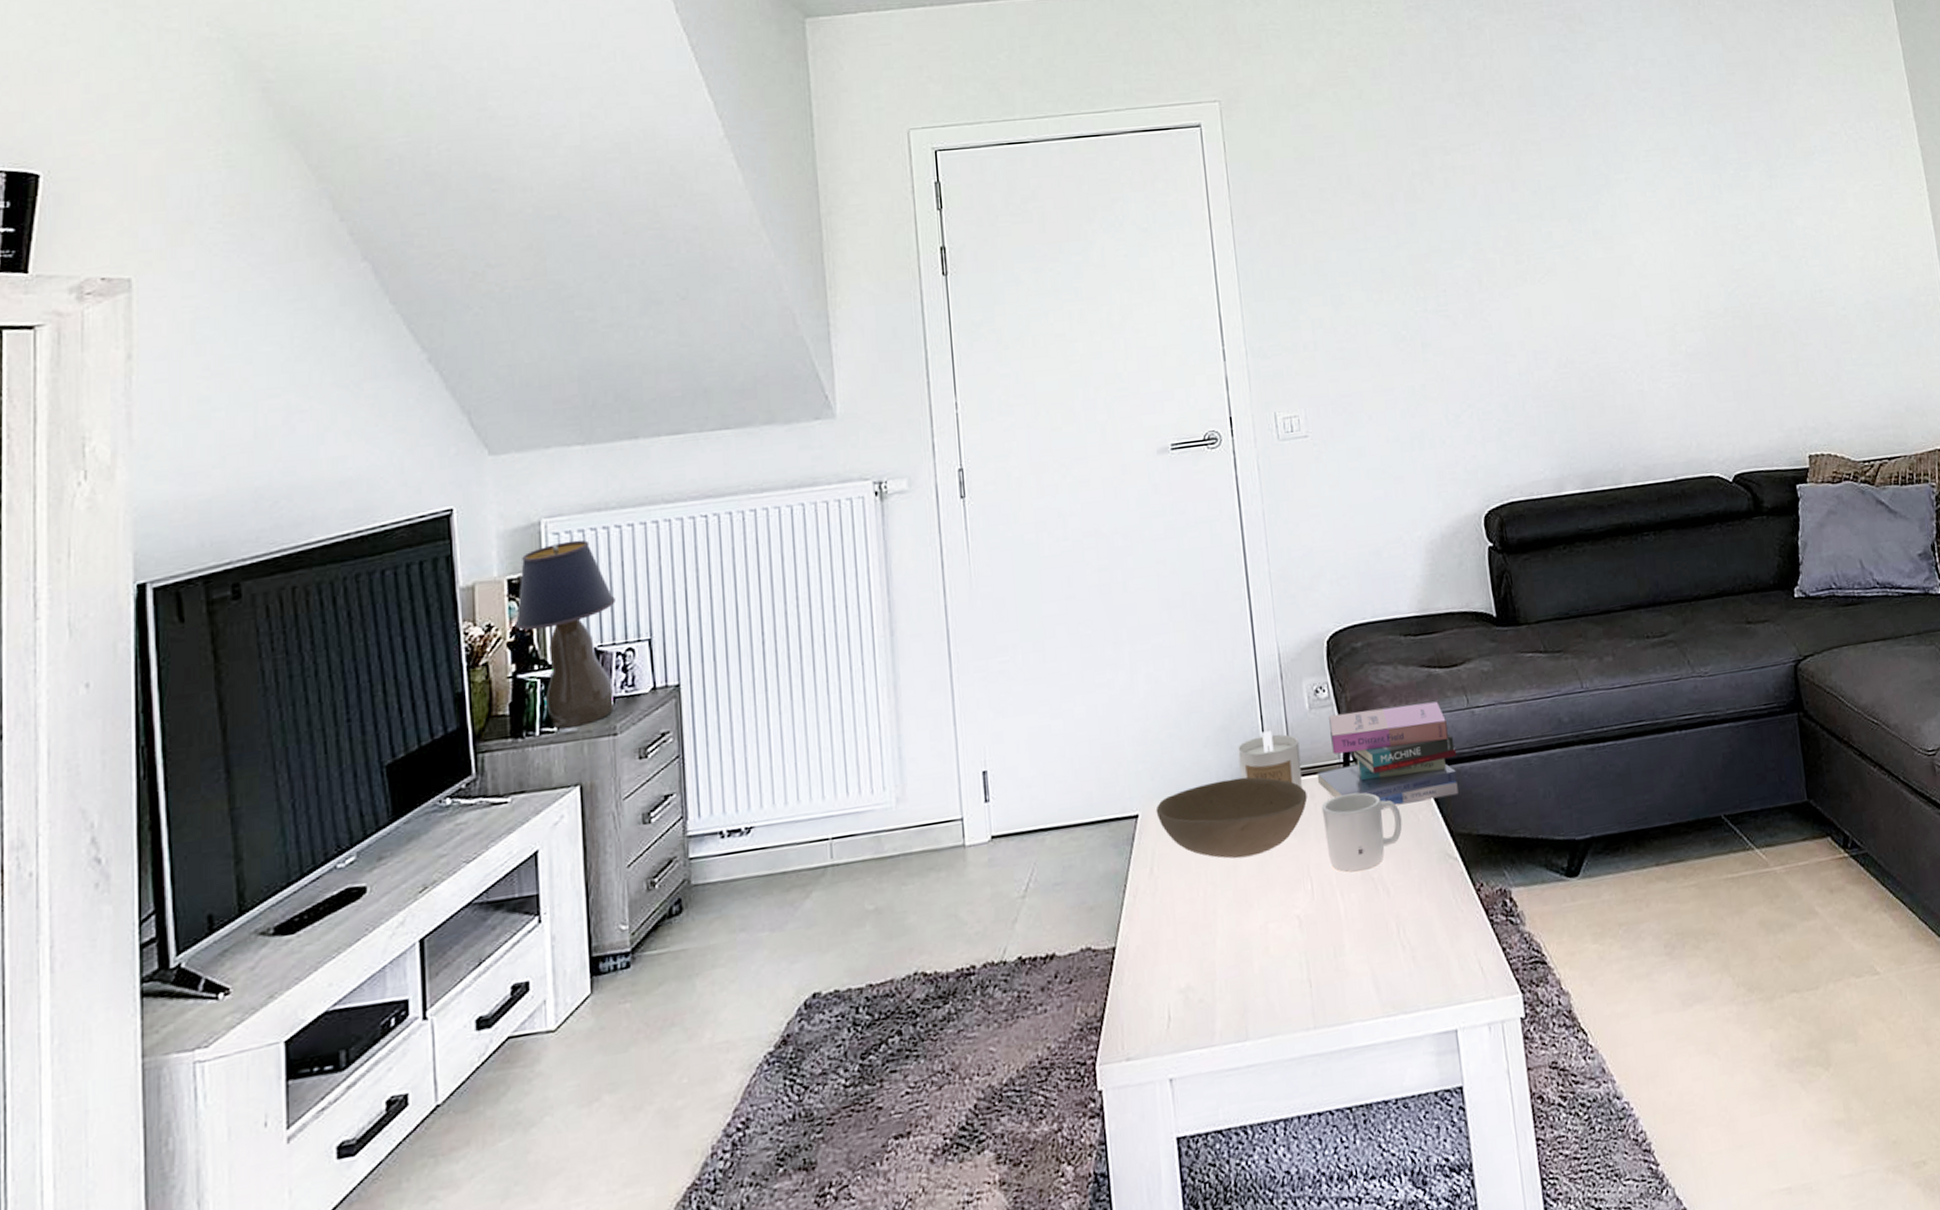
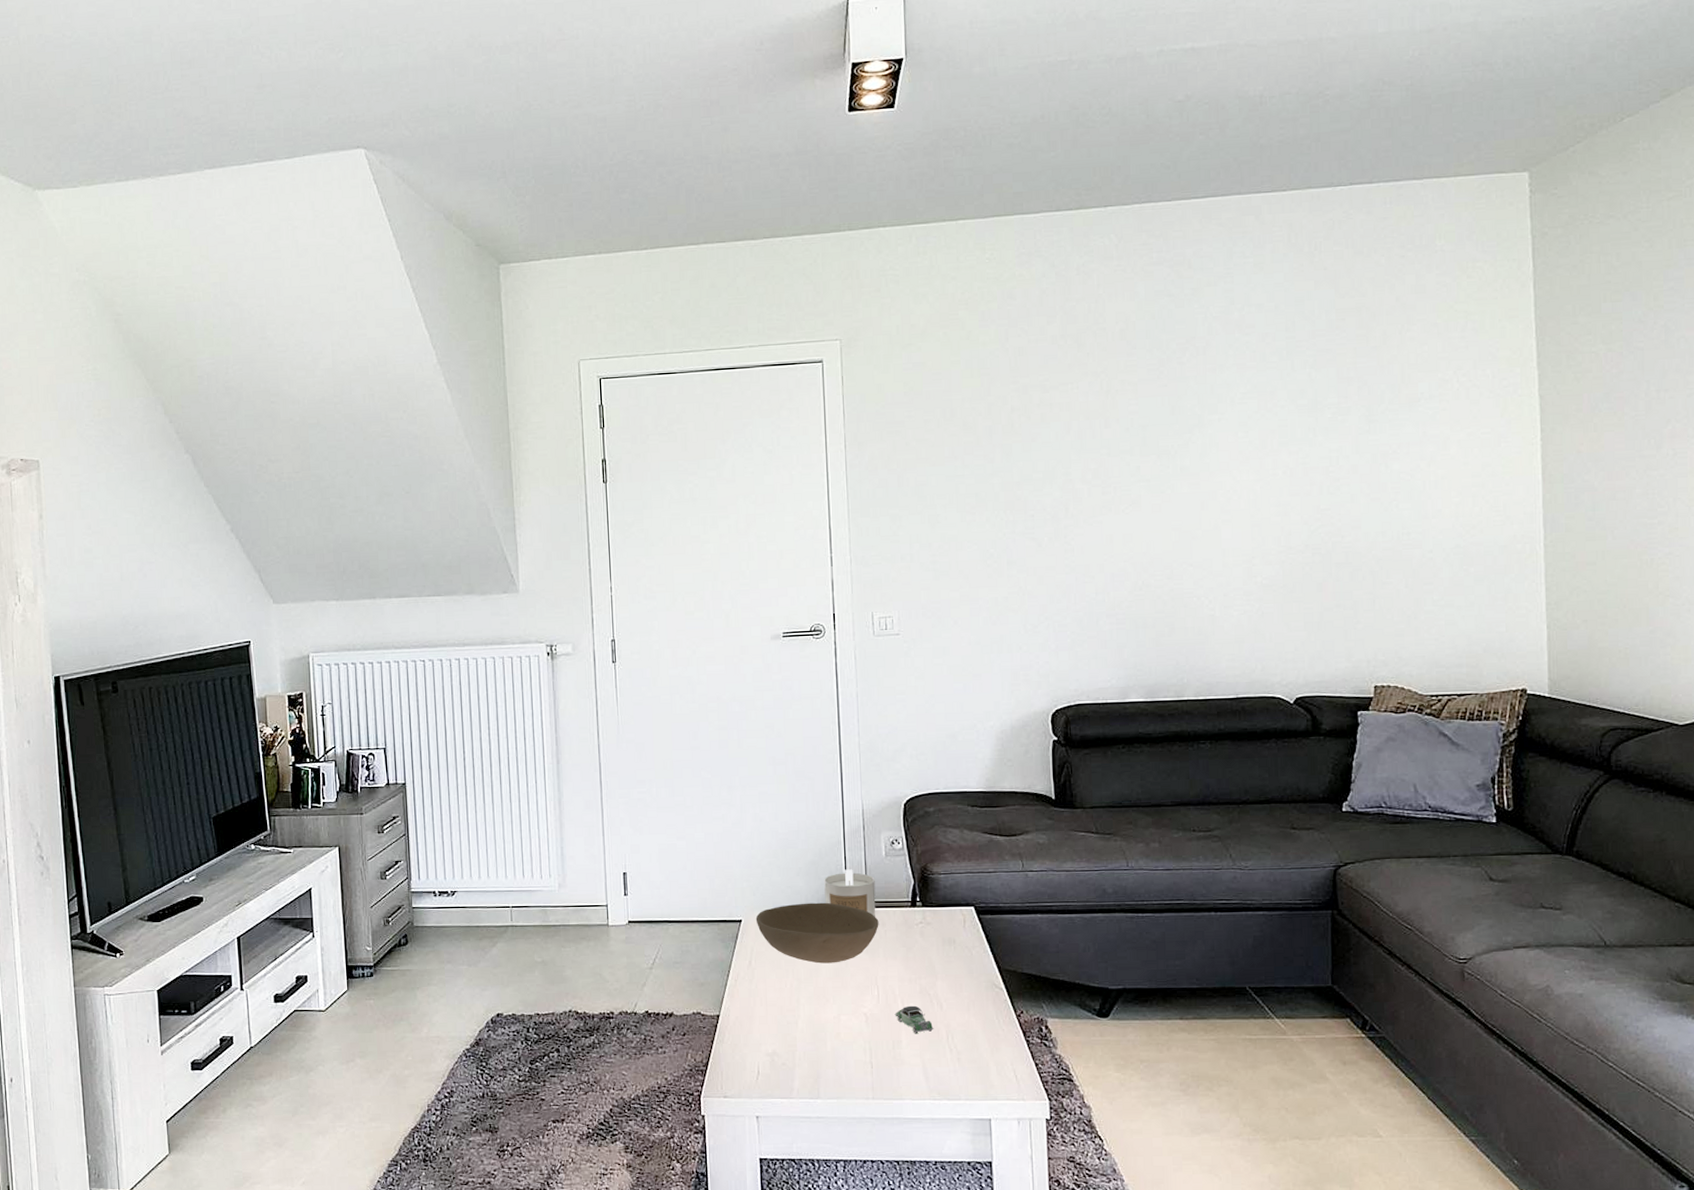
table lamp: present [514,539,616,730] -> none [293,671,361,807]
books: present [1316,701,1459,806] -> none [888,862,1009,941]
mug: present [1321,792,1402,873] -> none [890,926,957,988]
toy car: none [1333,895,1382,933] -> present [894,1005,934,1034]

